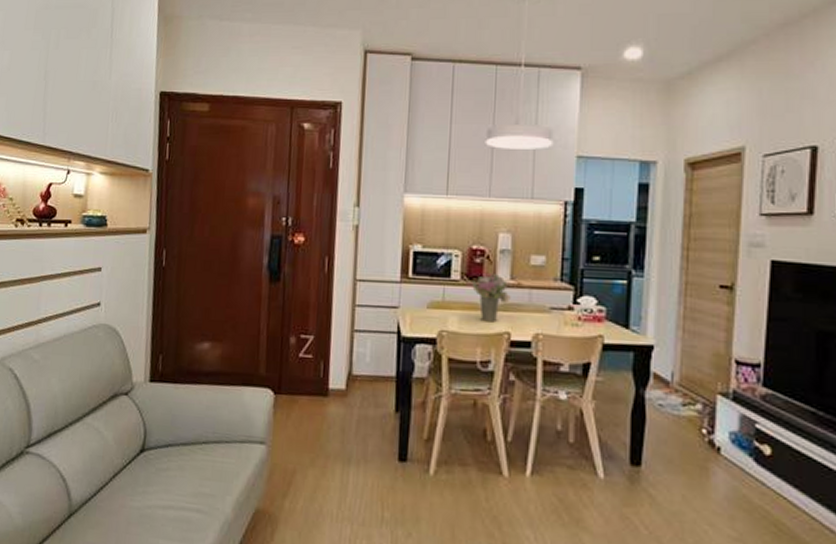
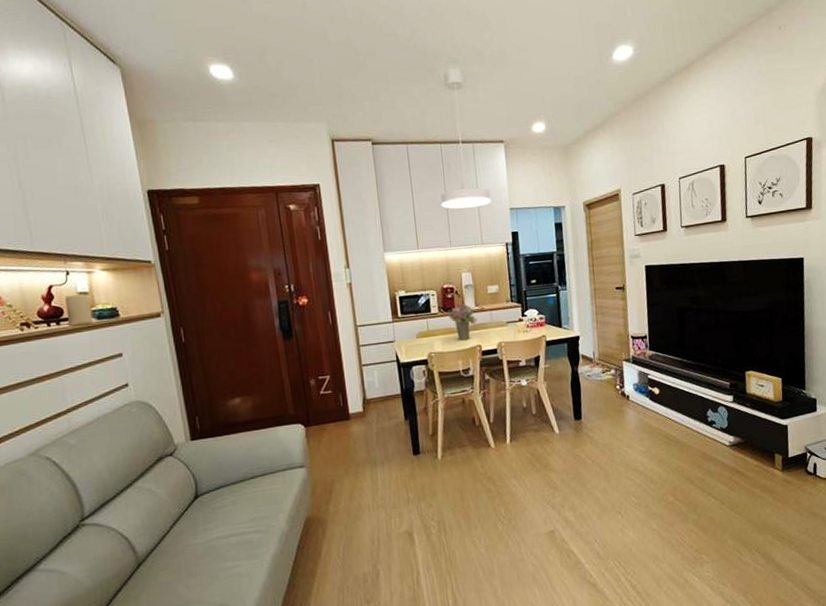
candle: none [57,196,83,231] -> present [65,294,94,327]

